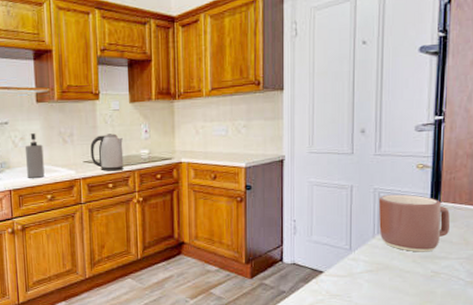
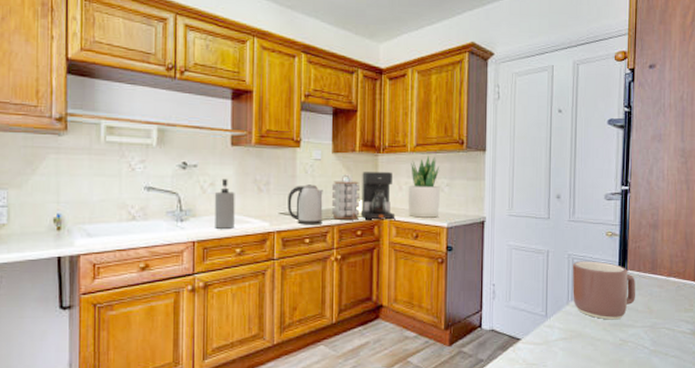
spice rack: none [130,122,159,165] -> present [331,174,361,220]
coffee maker: none [159,117,193,164] -> present [360,172,396,220]
planter: none [204,99,237,160] -> present [407,156,440,218]

